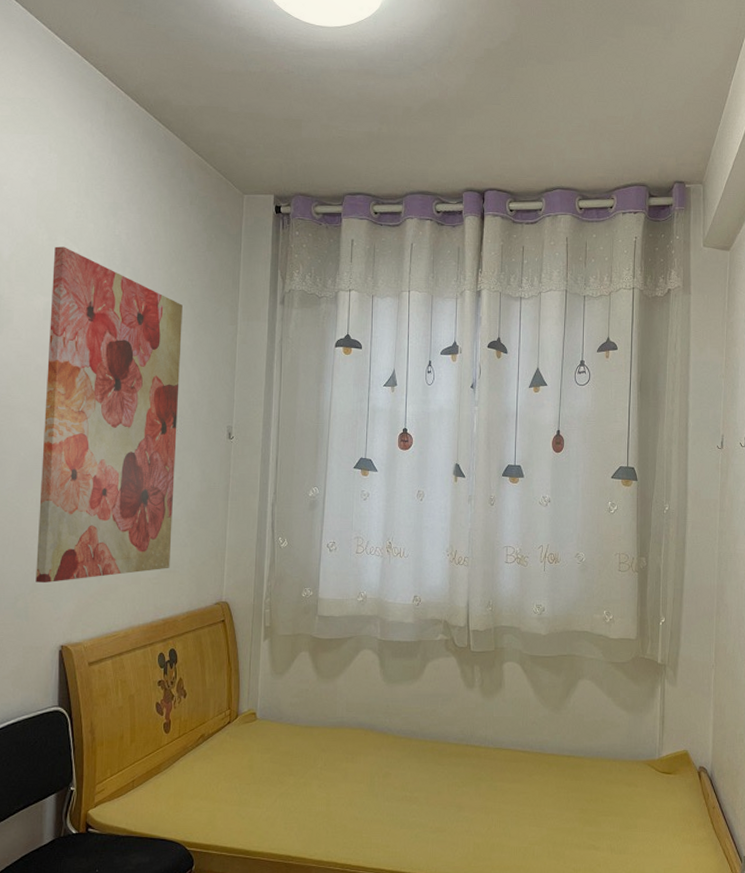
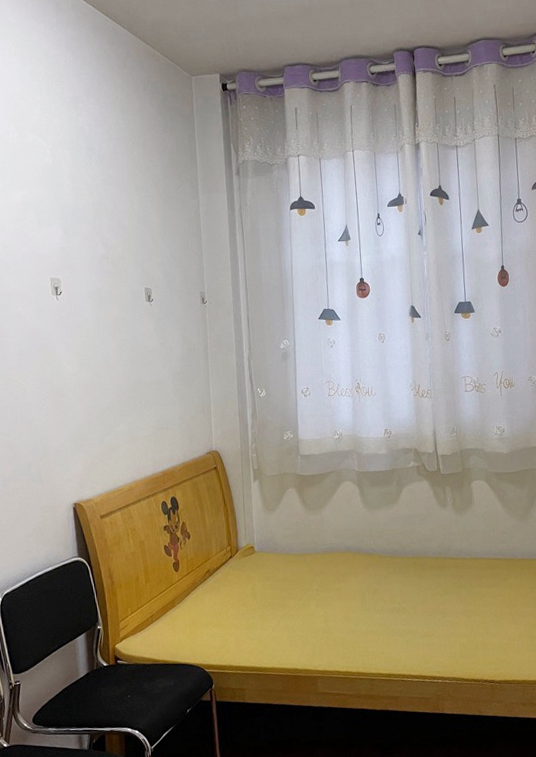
wall art: present [36,246,183,584] -> none [25,142,163,450]

